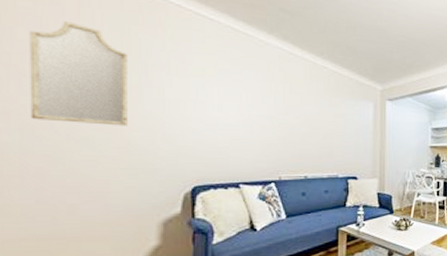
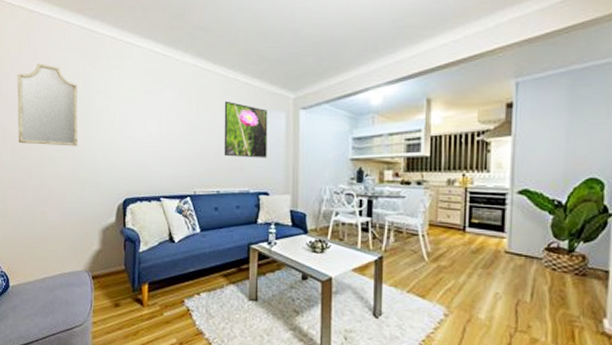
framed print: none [312,87,357,145] -> present [224,101,268,158]

